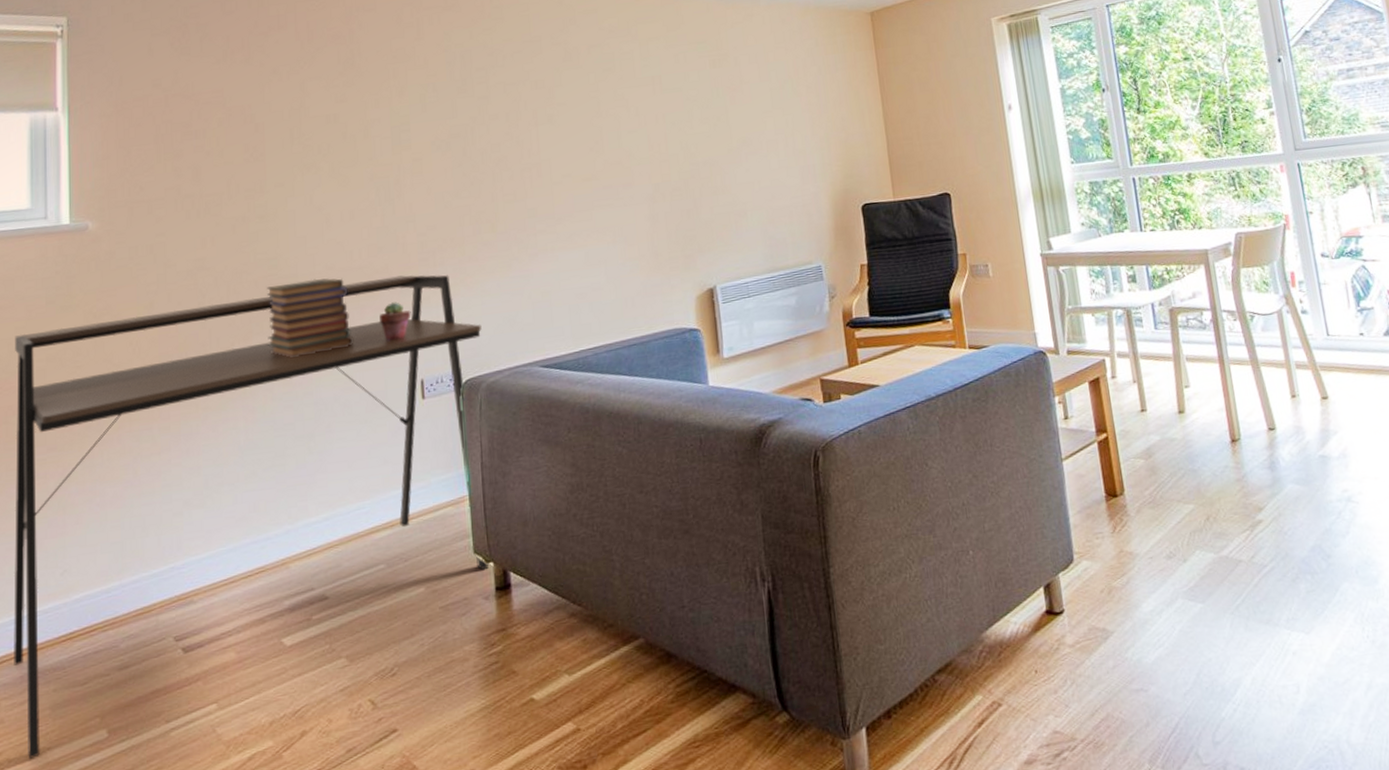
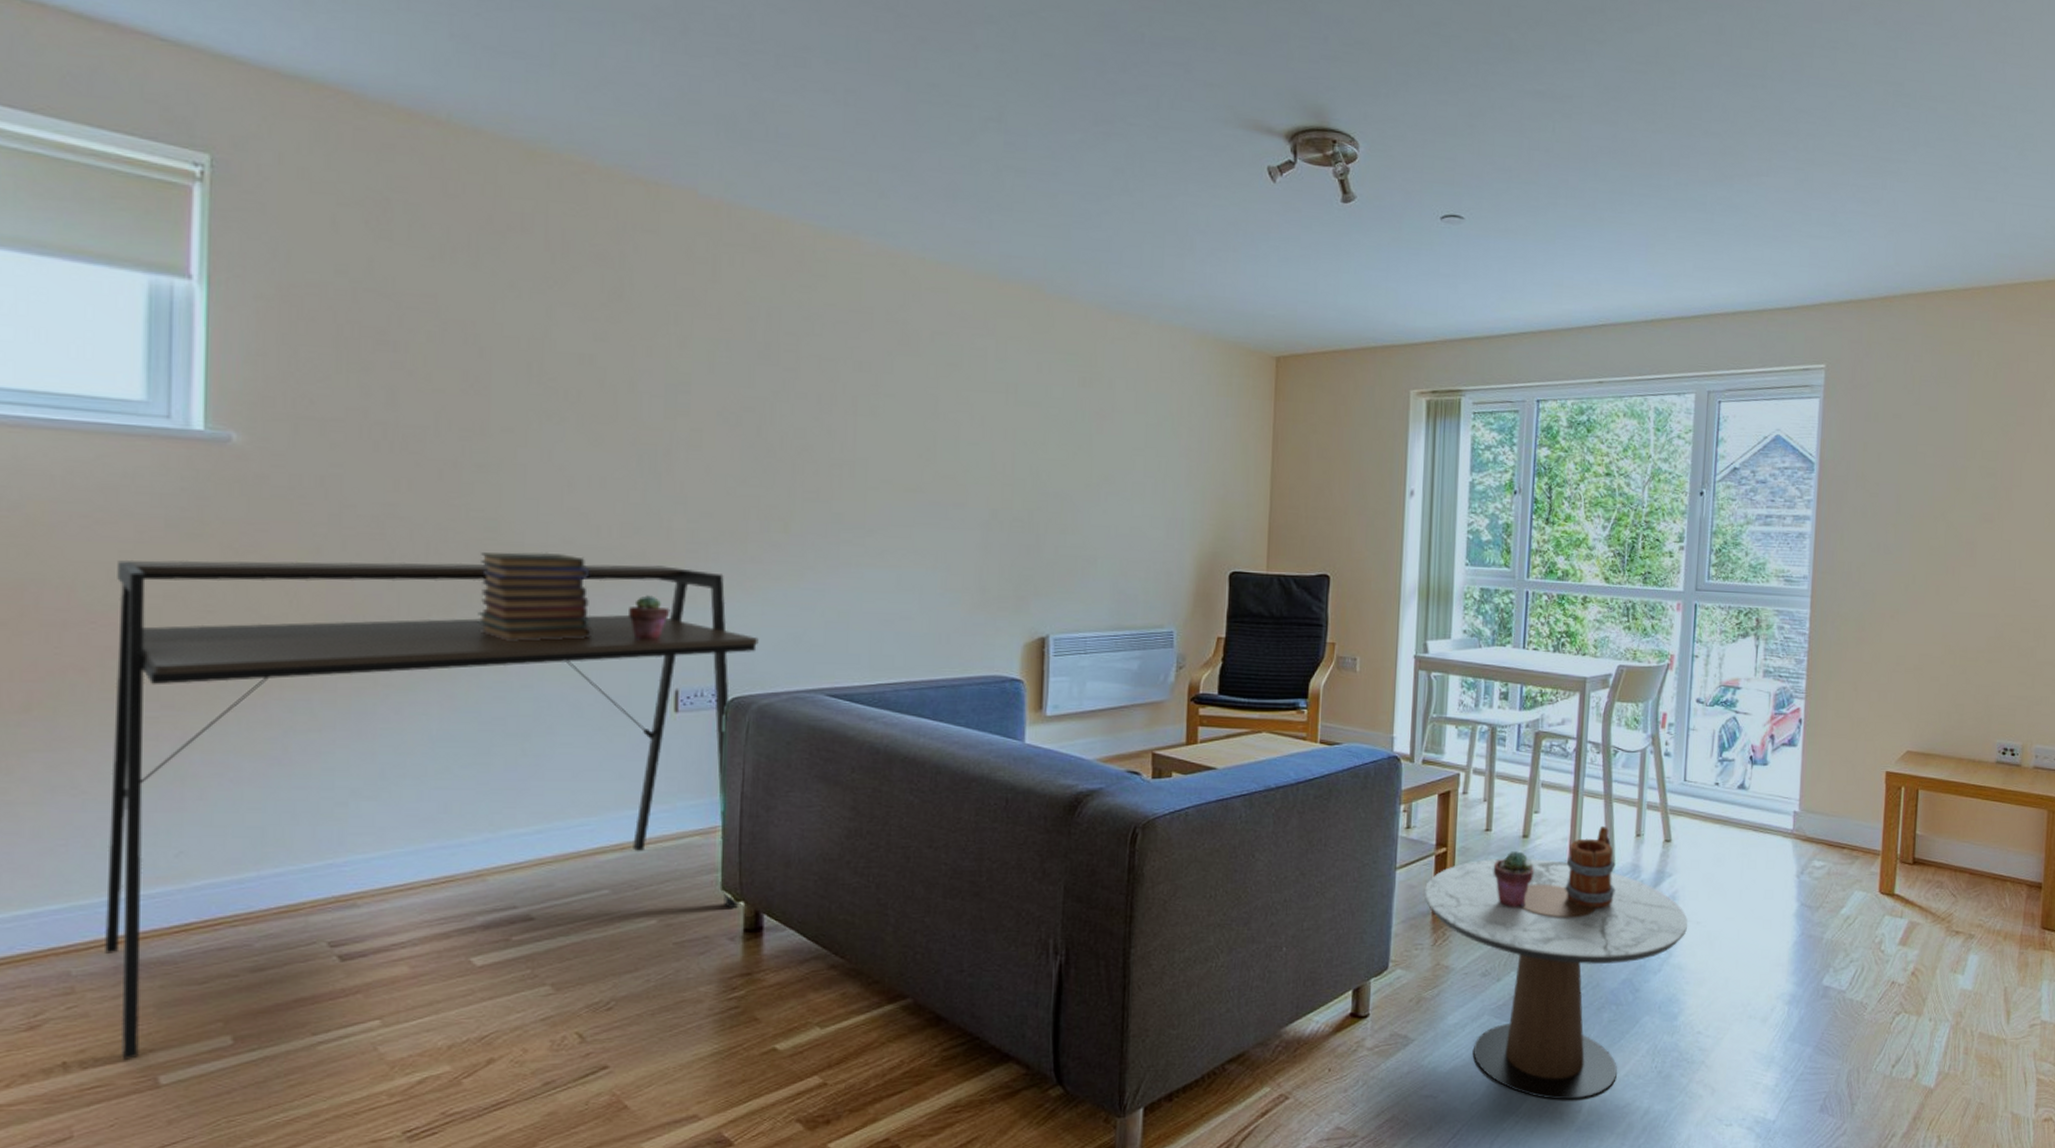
side table: none [1094,432,1366,682] -> present [1425,859,1687,1100]
potted succulent: none [1155,428,1198,485] -> present [1493,851,1534,907]
mug: none [1227,391,1283,477] -> present [1565,825,1616,909]

